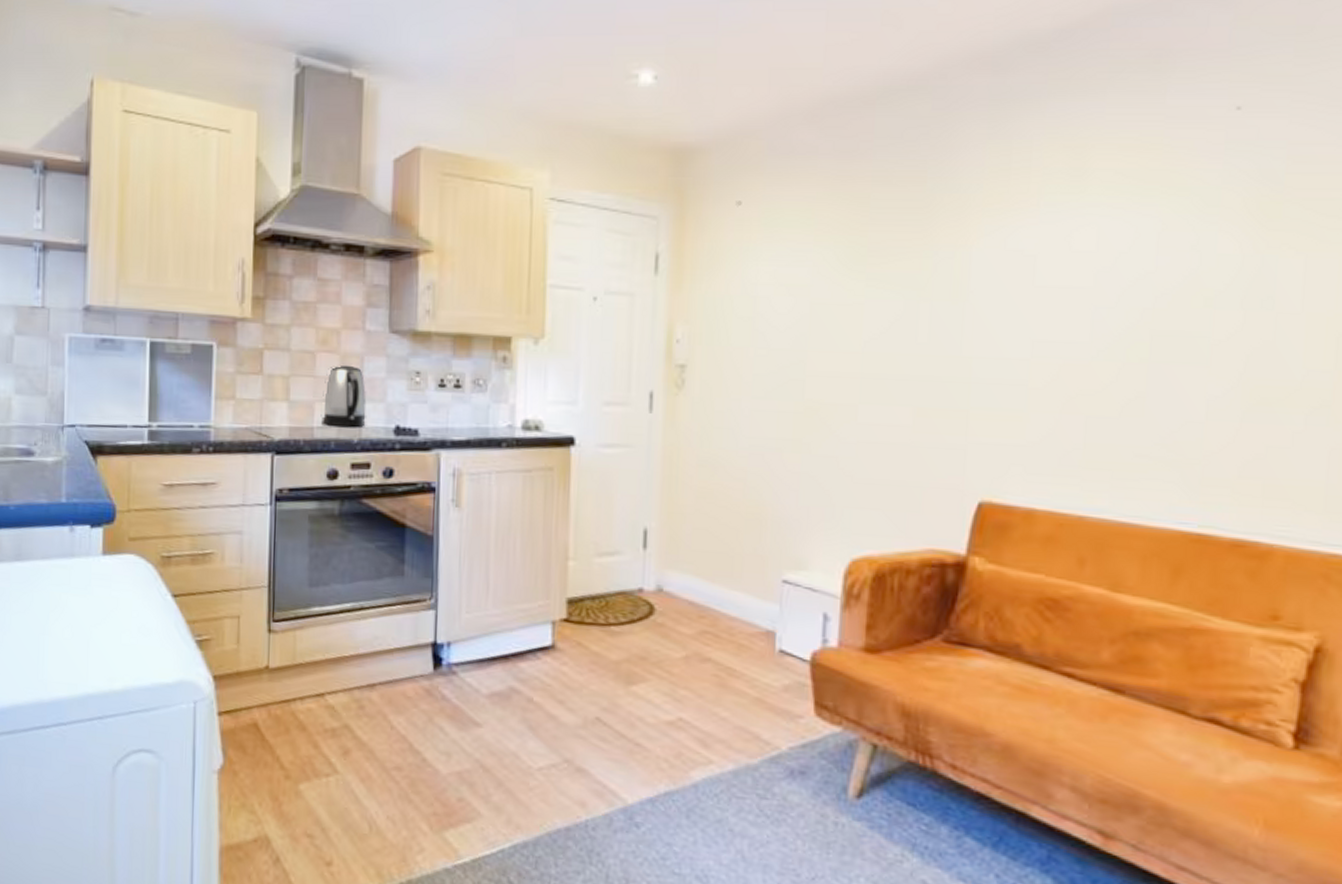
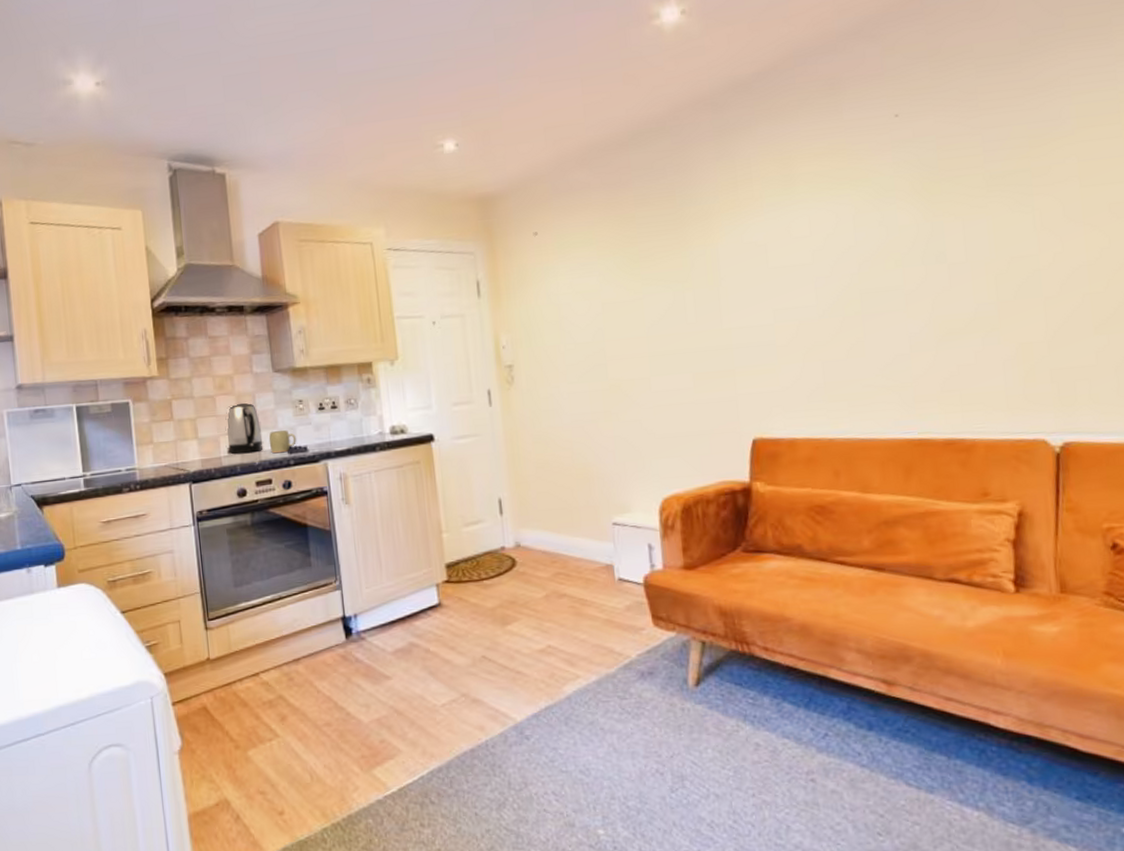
mug: none [373,405,406,433] -> present [269,430,296,454]

